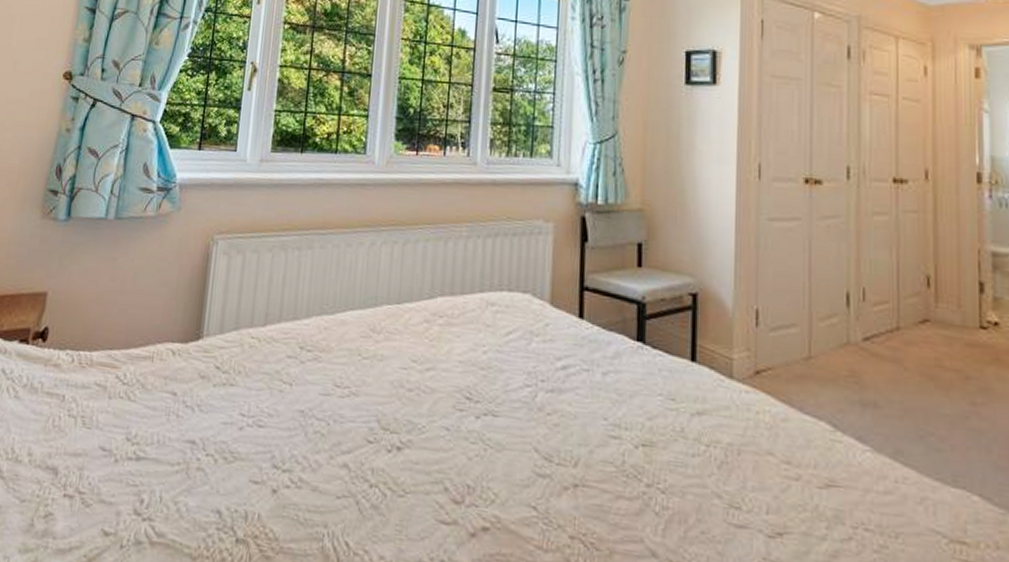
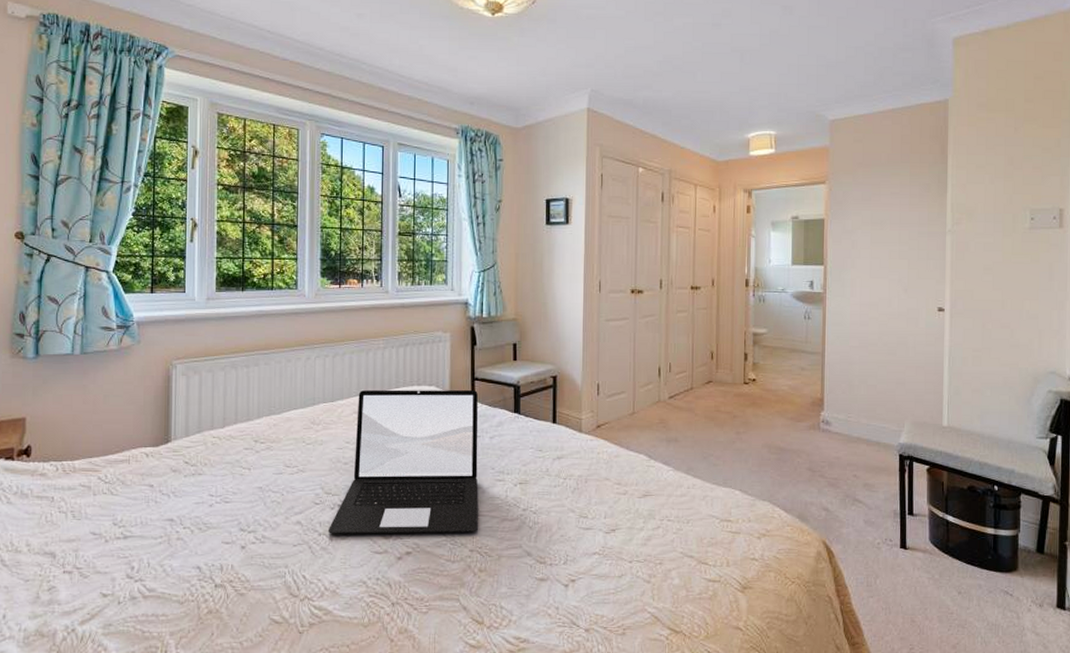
laptop: none [382,292,588,511] -> present [329,389,479,534]

